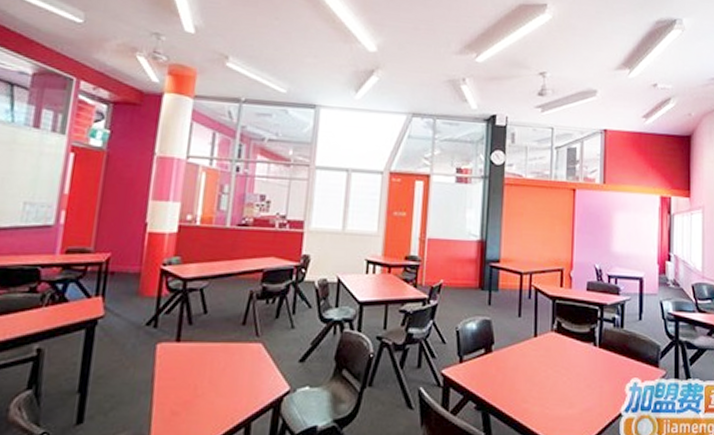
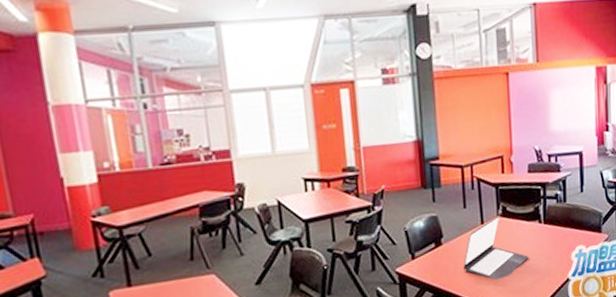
laptop: none [511,330,581,402] -> present [463,215,529,281]

